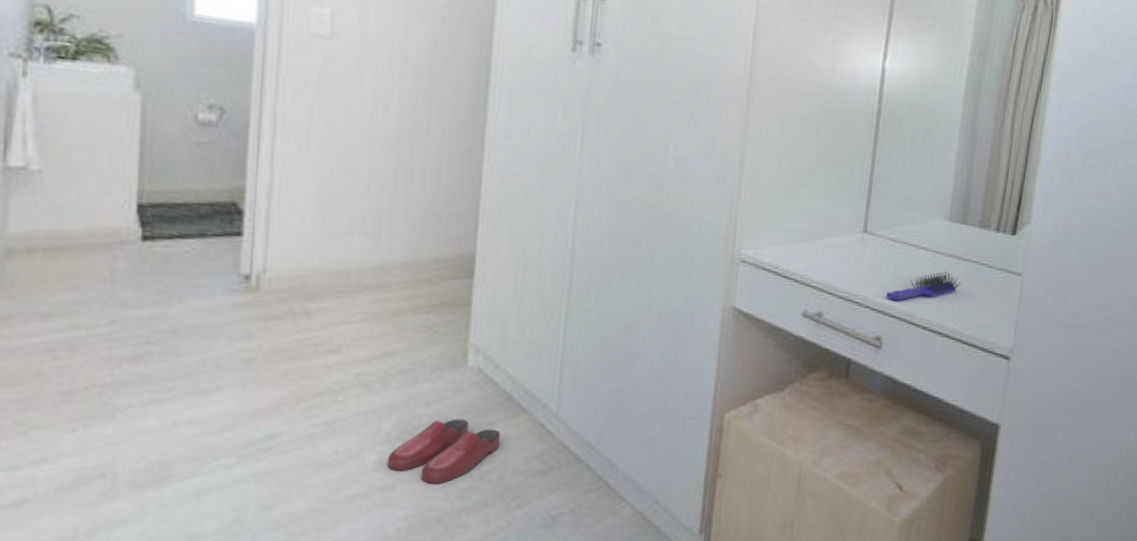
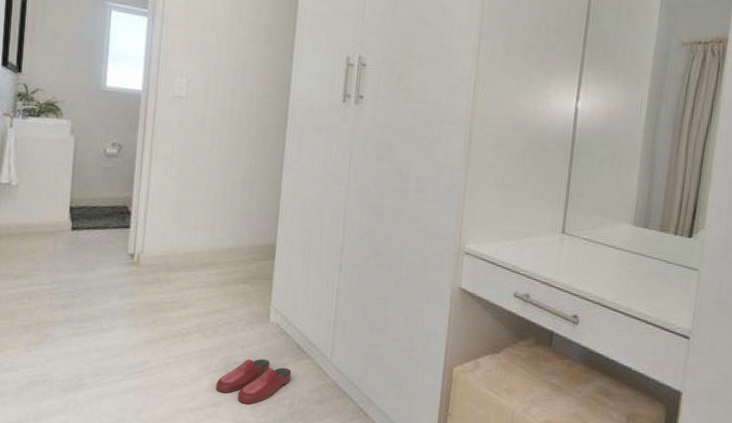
hairbrush: present [886,271,962,301] -> none [581,265,646,287]

